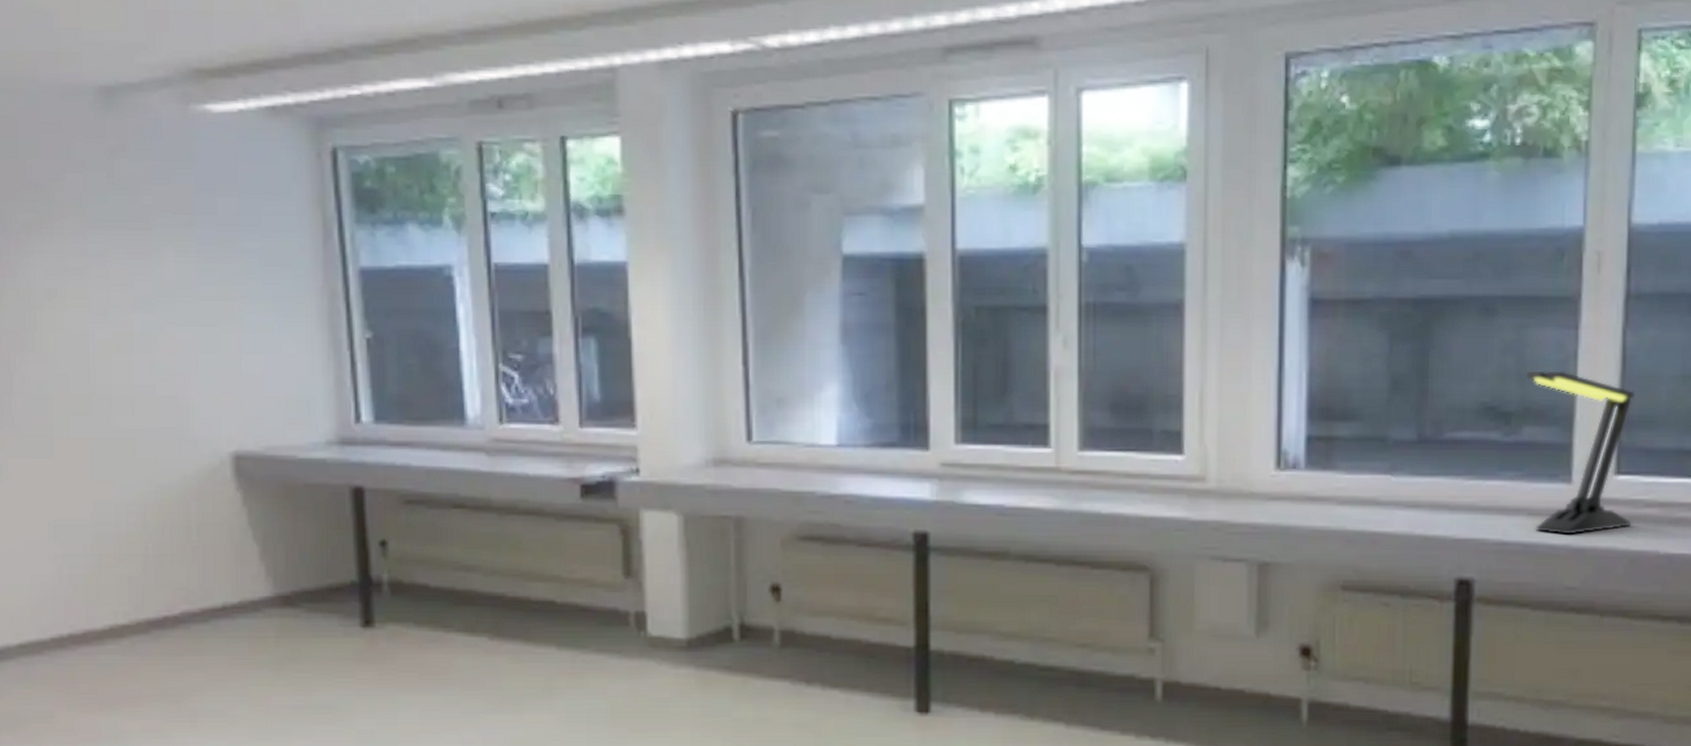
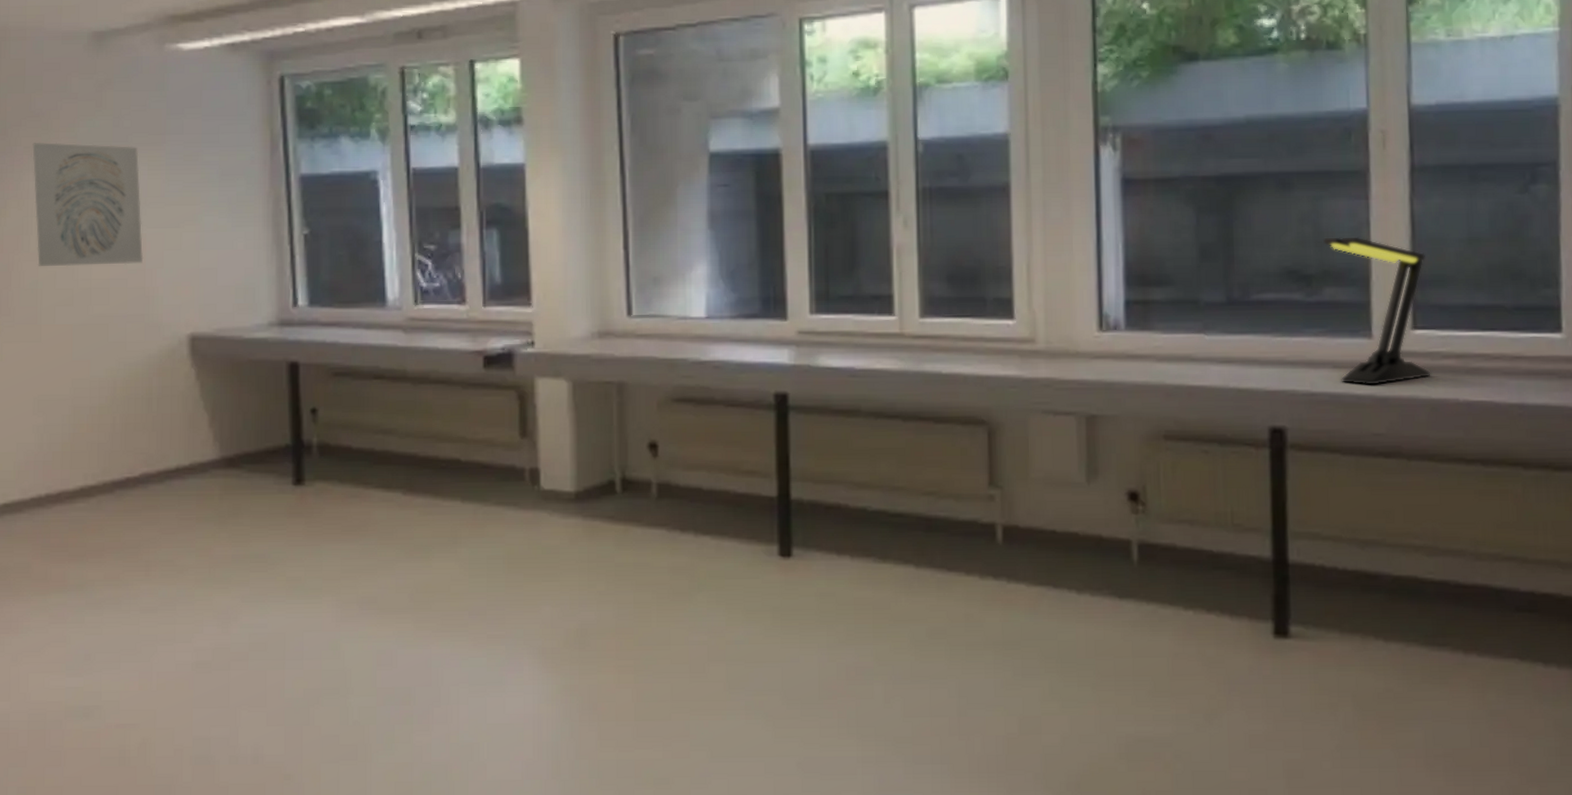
wall art: none [31,220,174,370] -> present [32,142,144,267]

